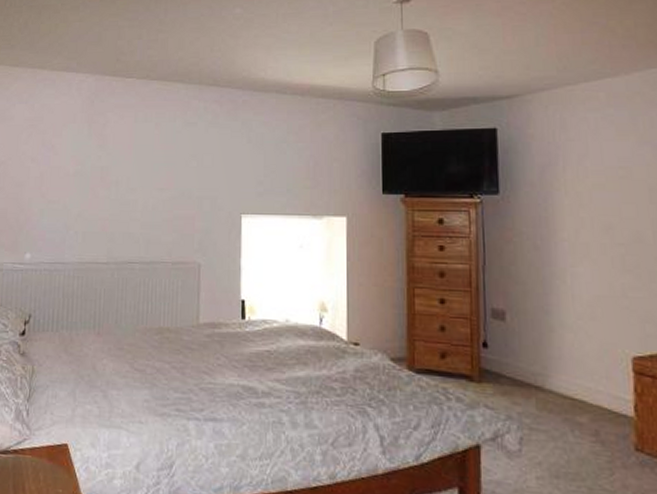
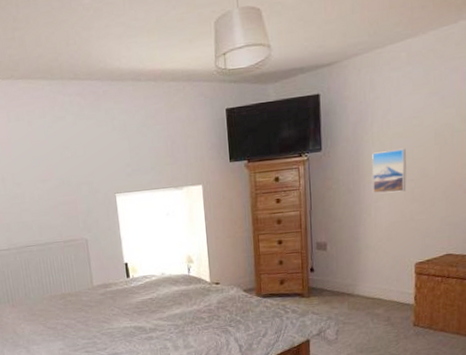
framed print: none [565,204,614,257] -> present [372,149,407,193]

